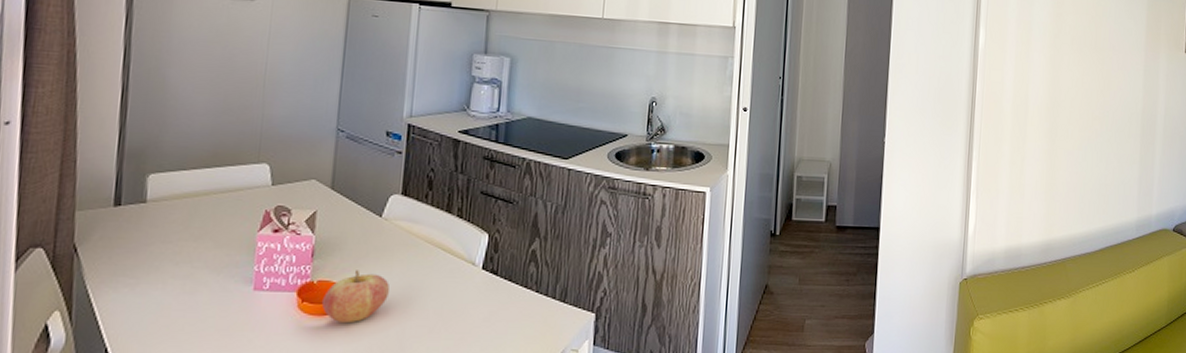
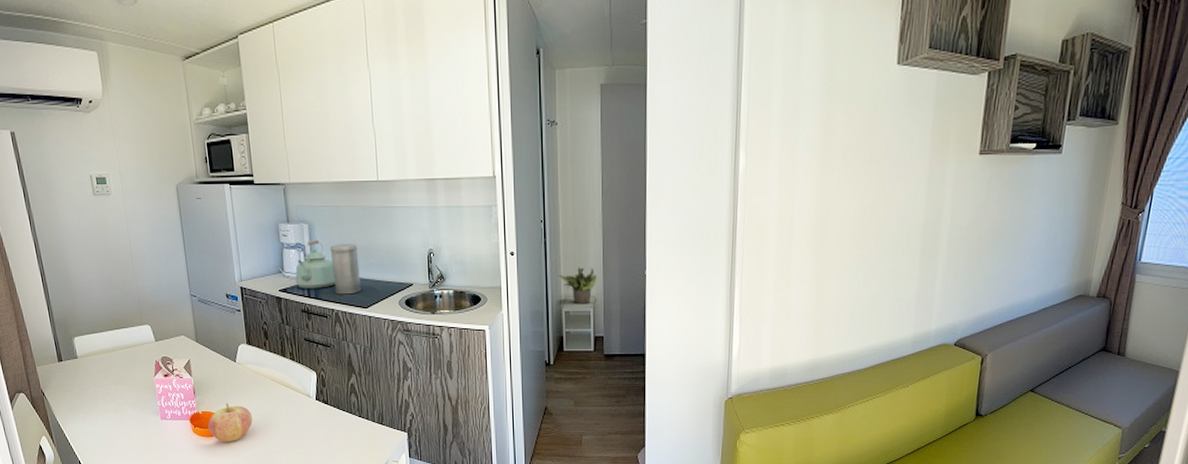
kettle: none [482,75,534,134] -> present [295,239,336,290]
canister: none [530,83,568,142] -> present [330,244,362,295]
potted plant: none [792,129,834,170] -> present [558,267,597,305]

